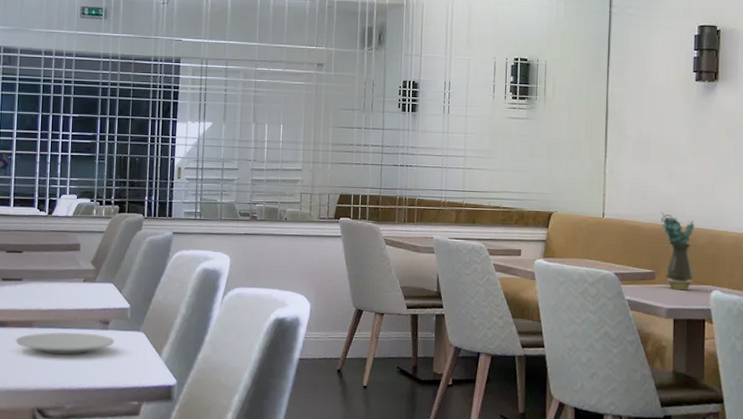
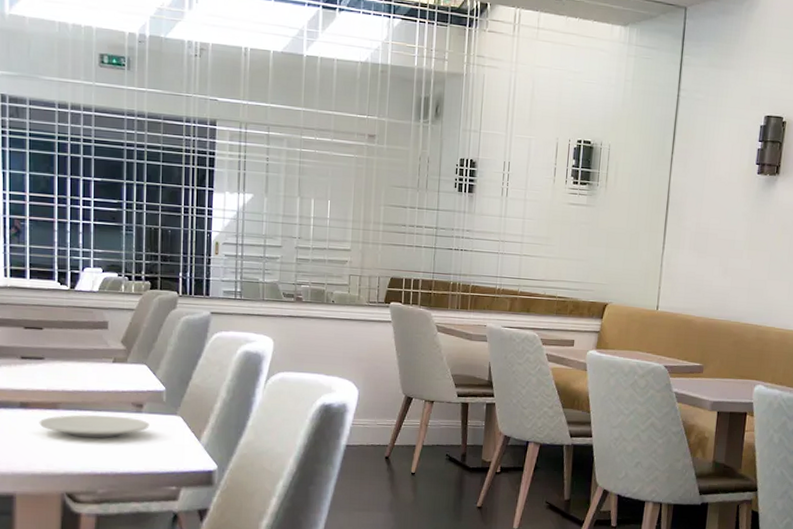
vase: present [661,213,695,291] -> none [712,307,745,384]

